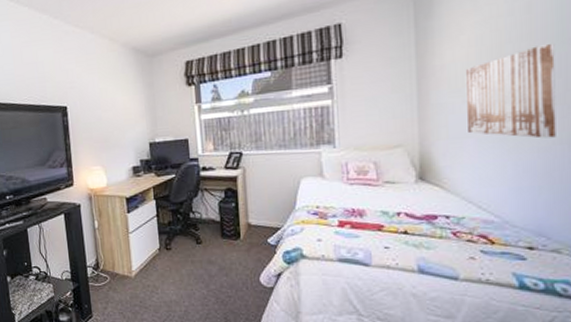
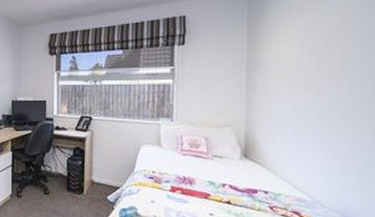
wall art: present [465,42,556,139] -> none [287,51,365,132]

